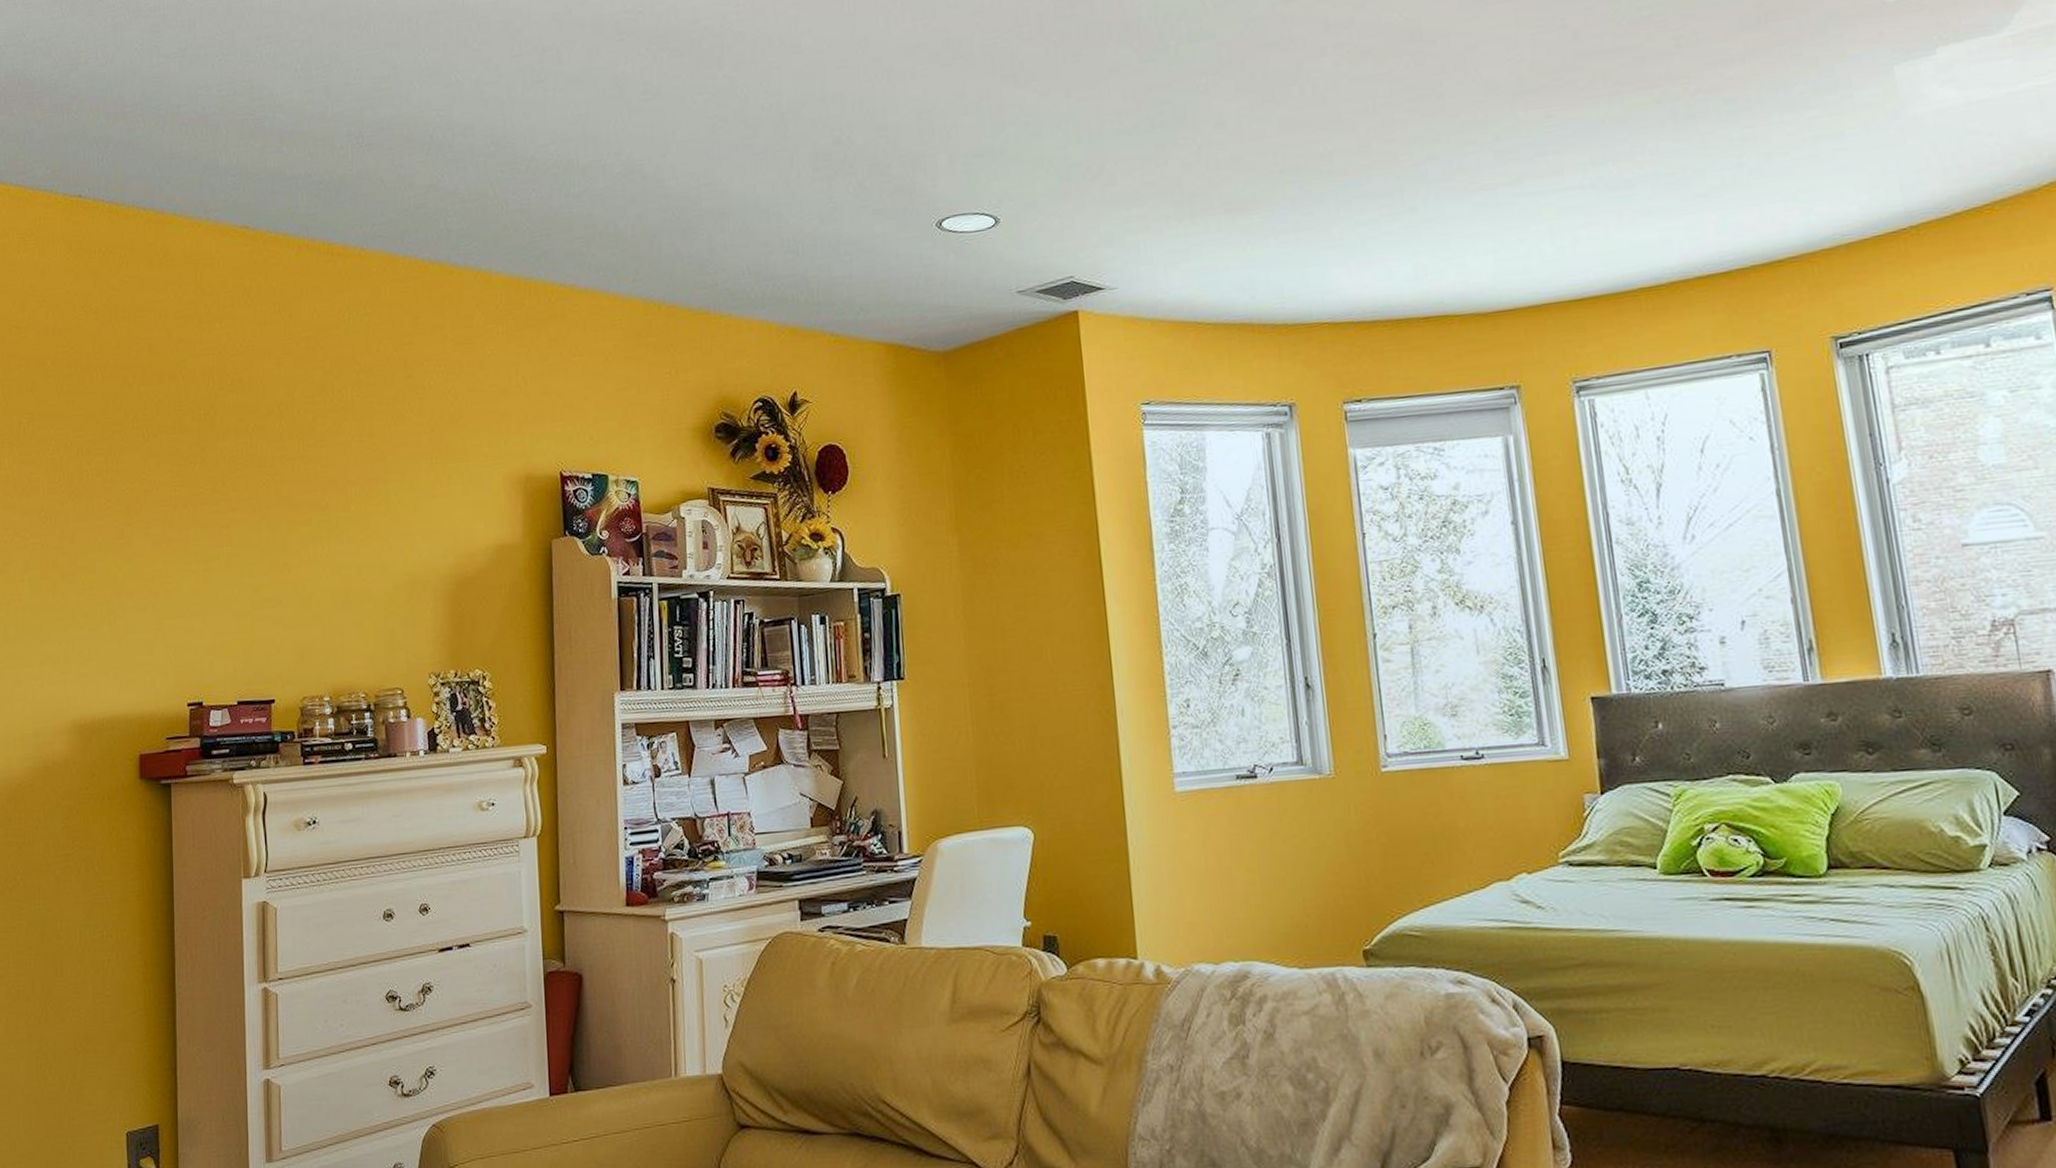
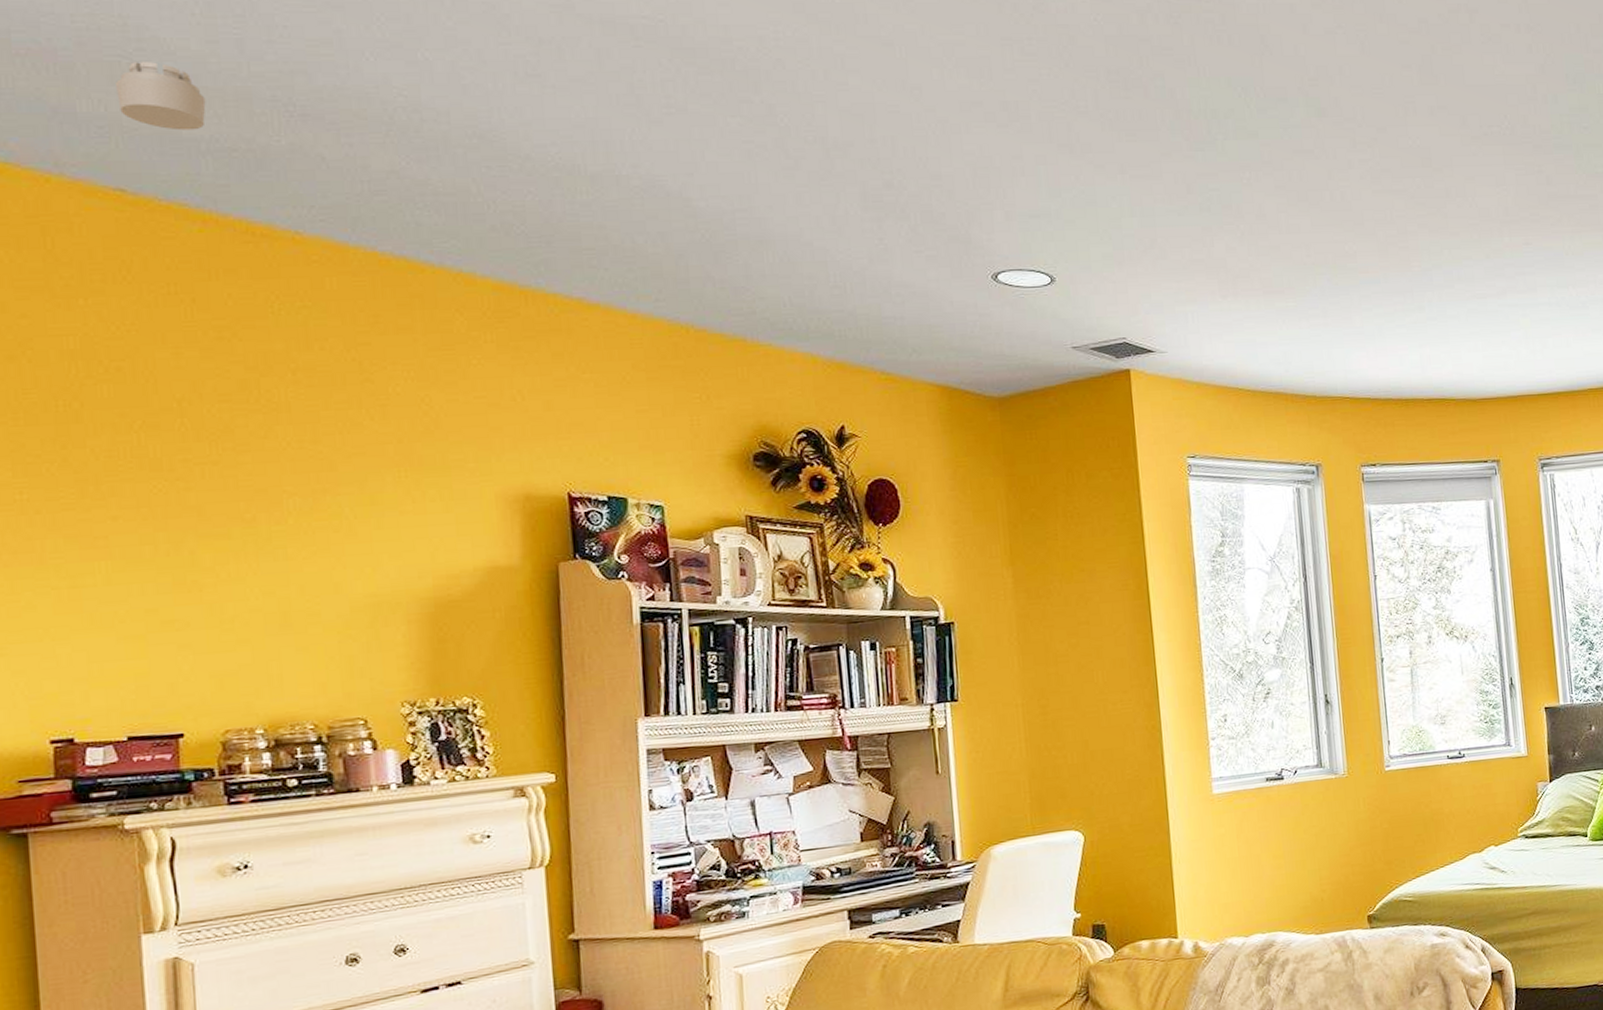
smoke detector: none [245,115,303,171] -> present [116,62,206,131]

